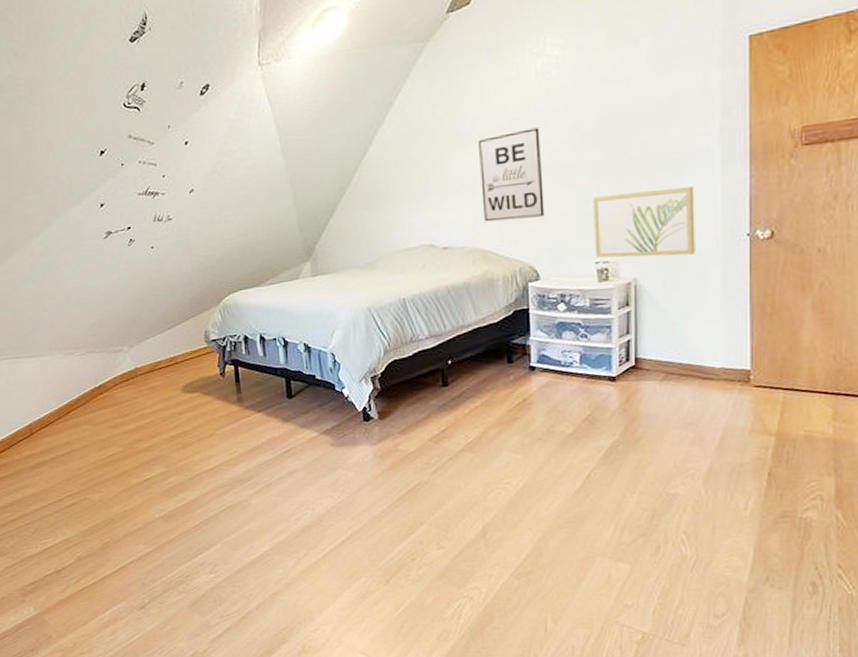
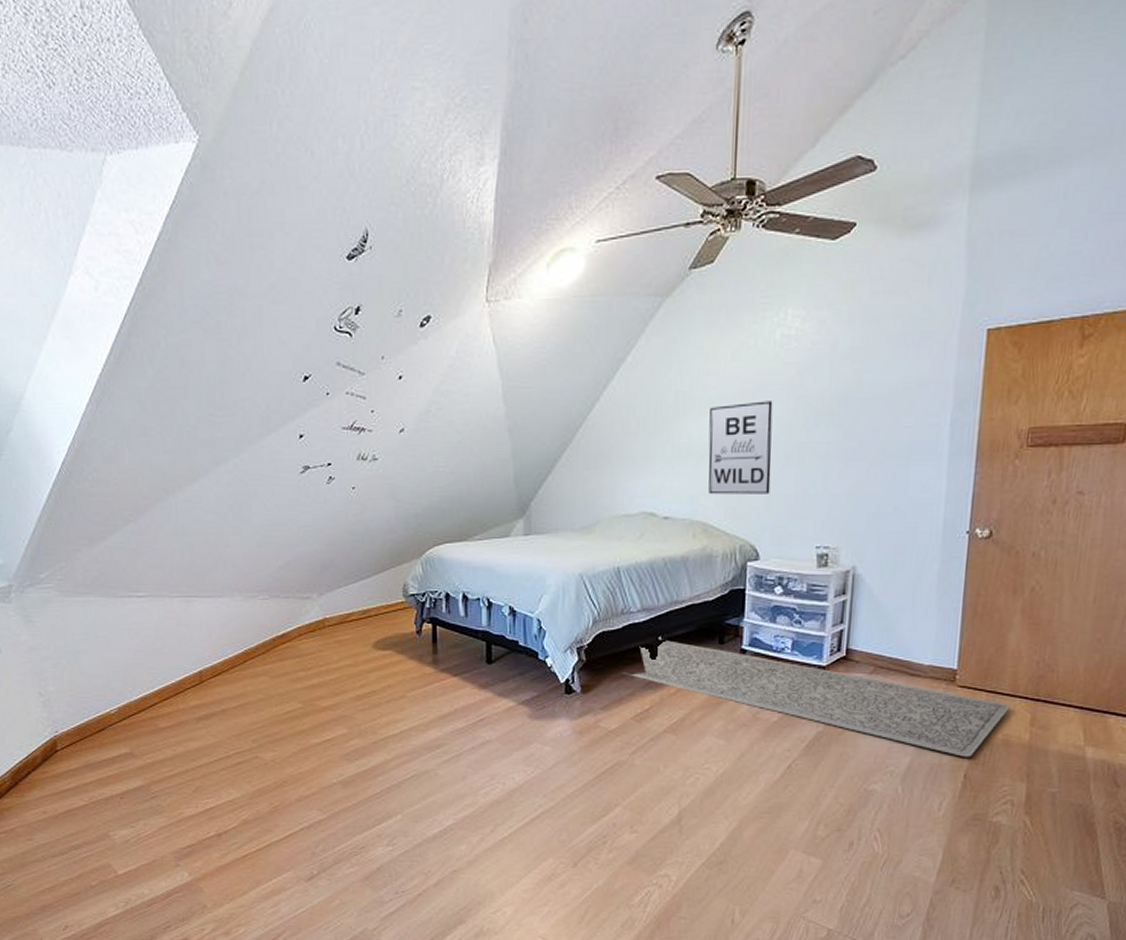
rug: none [419,362,810,456] -> present [625,639,1010,757]
wall art: present [593,185,695,258] -> none [816,476,920,547]

